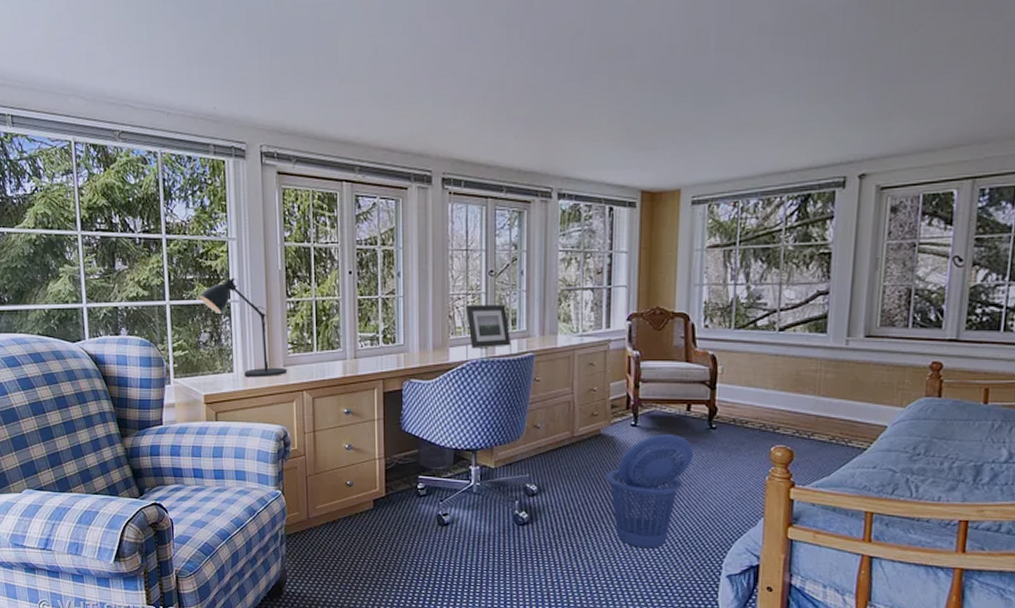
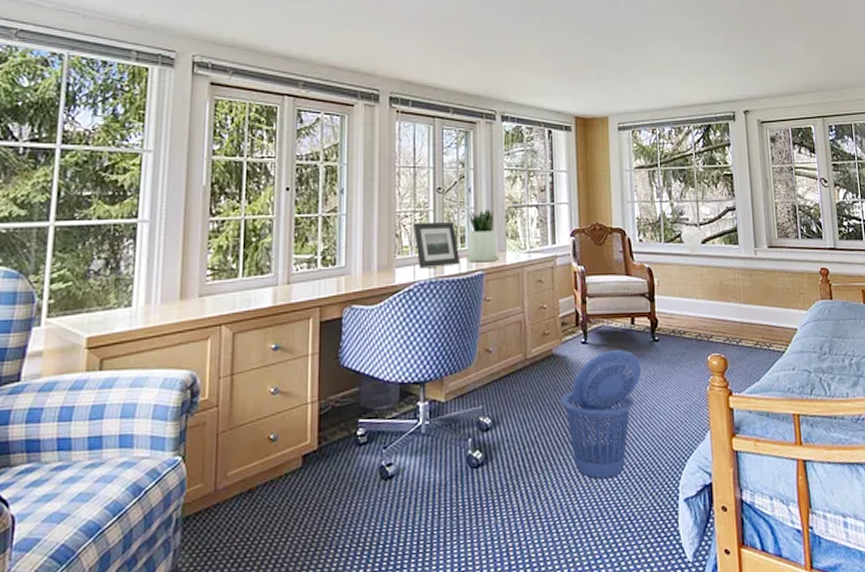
desk lamp: present [199,277,288,378] -> none [96,194,204,312]
planter: none [516,291,552,344] -> present [465,208,501,263]
vase: none [756,311,783,342] -> present [681,226,703,255]

